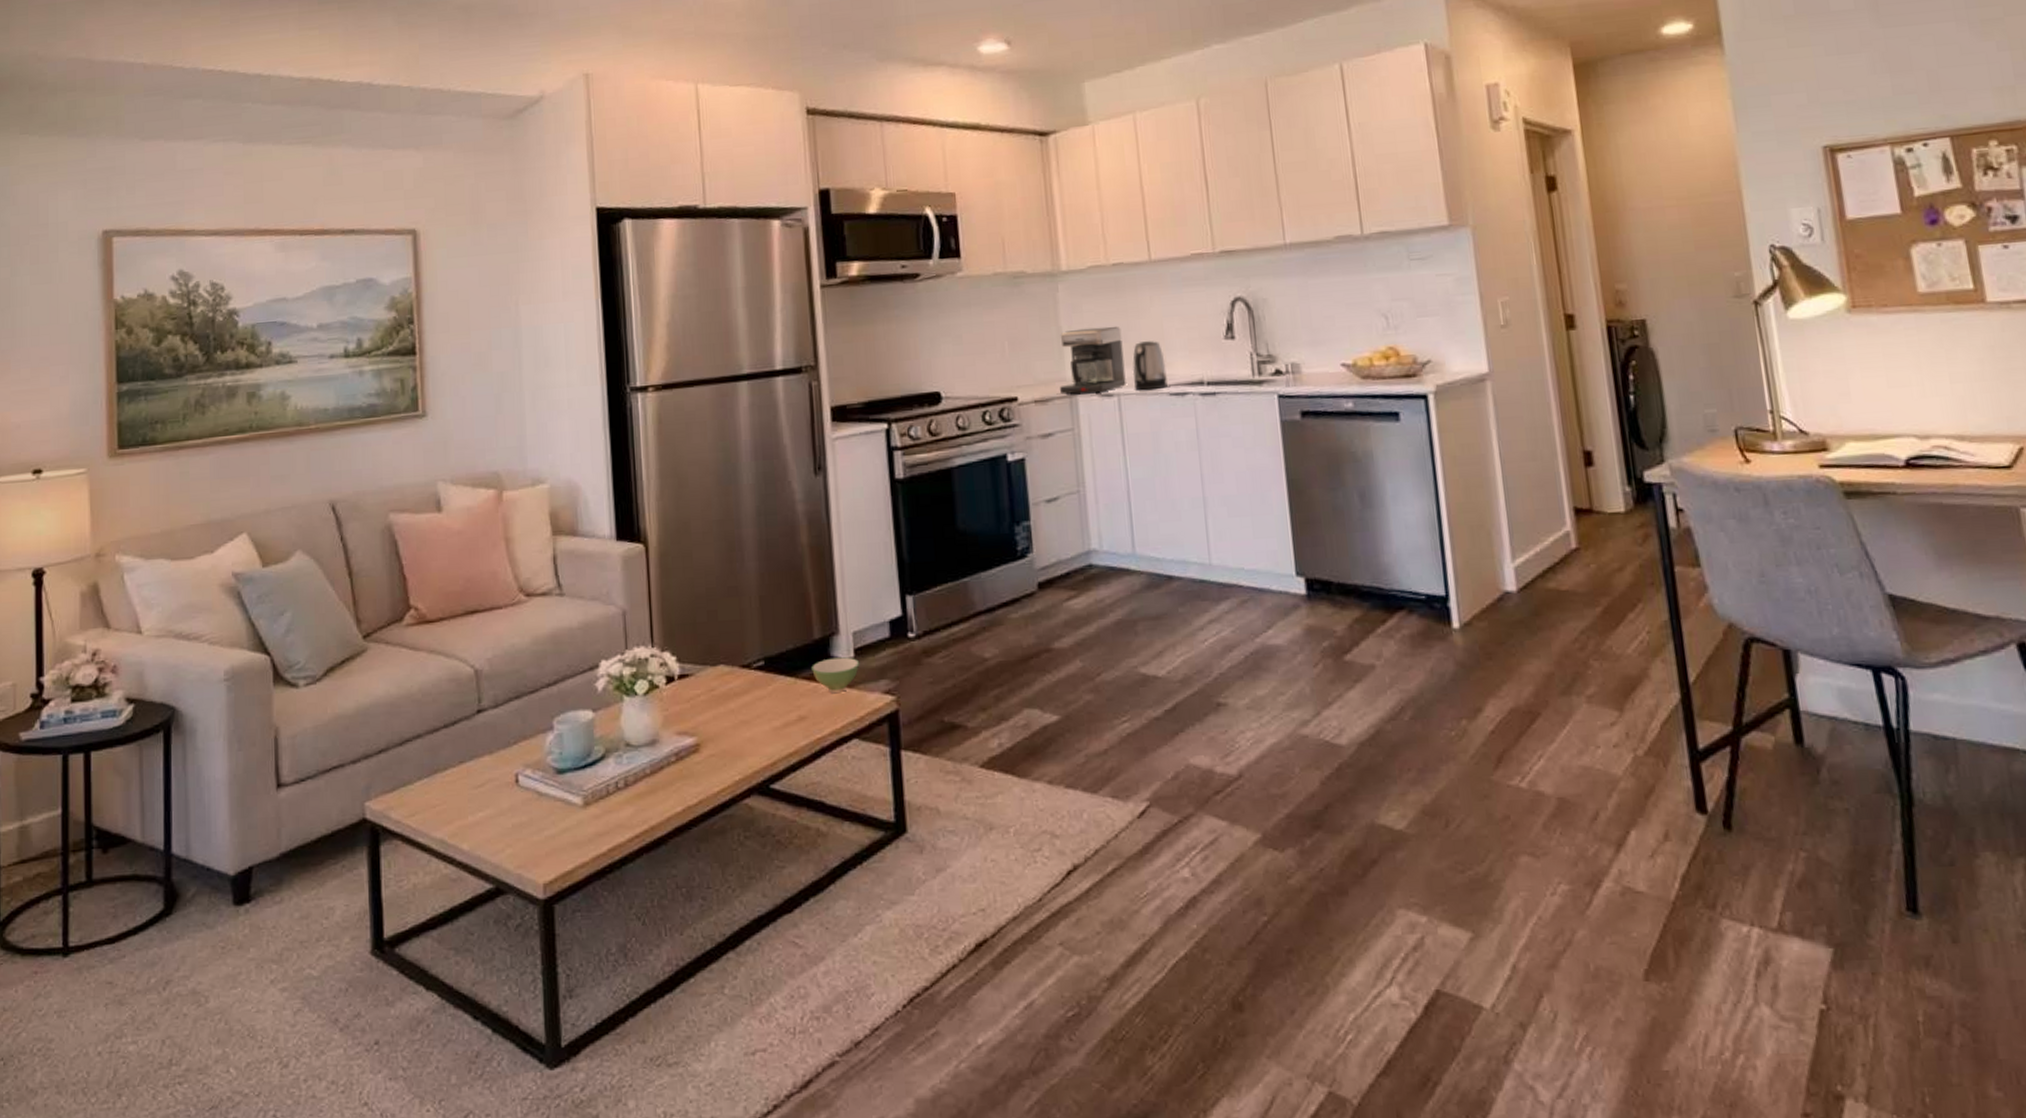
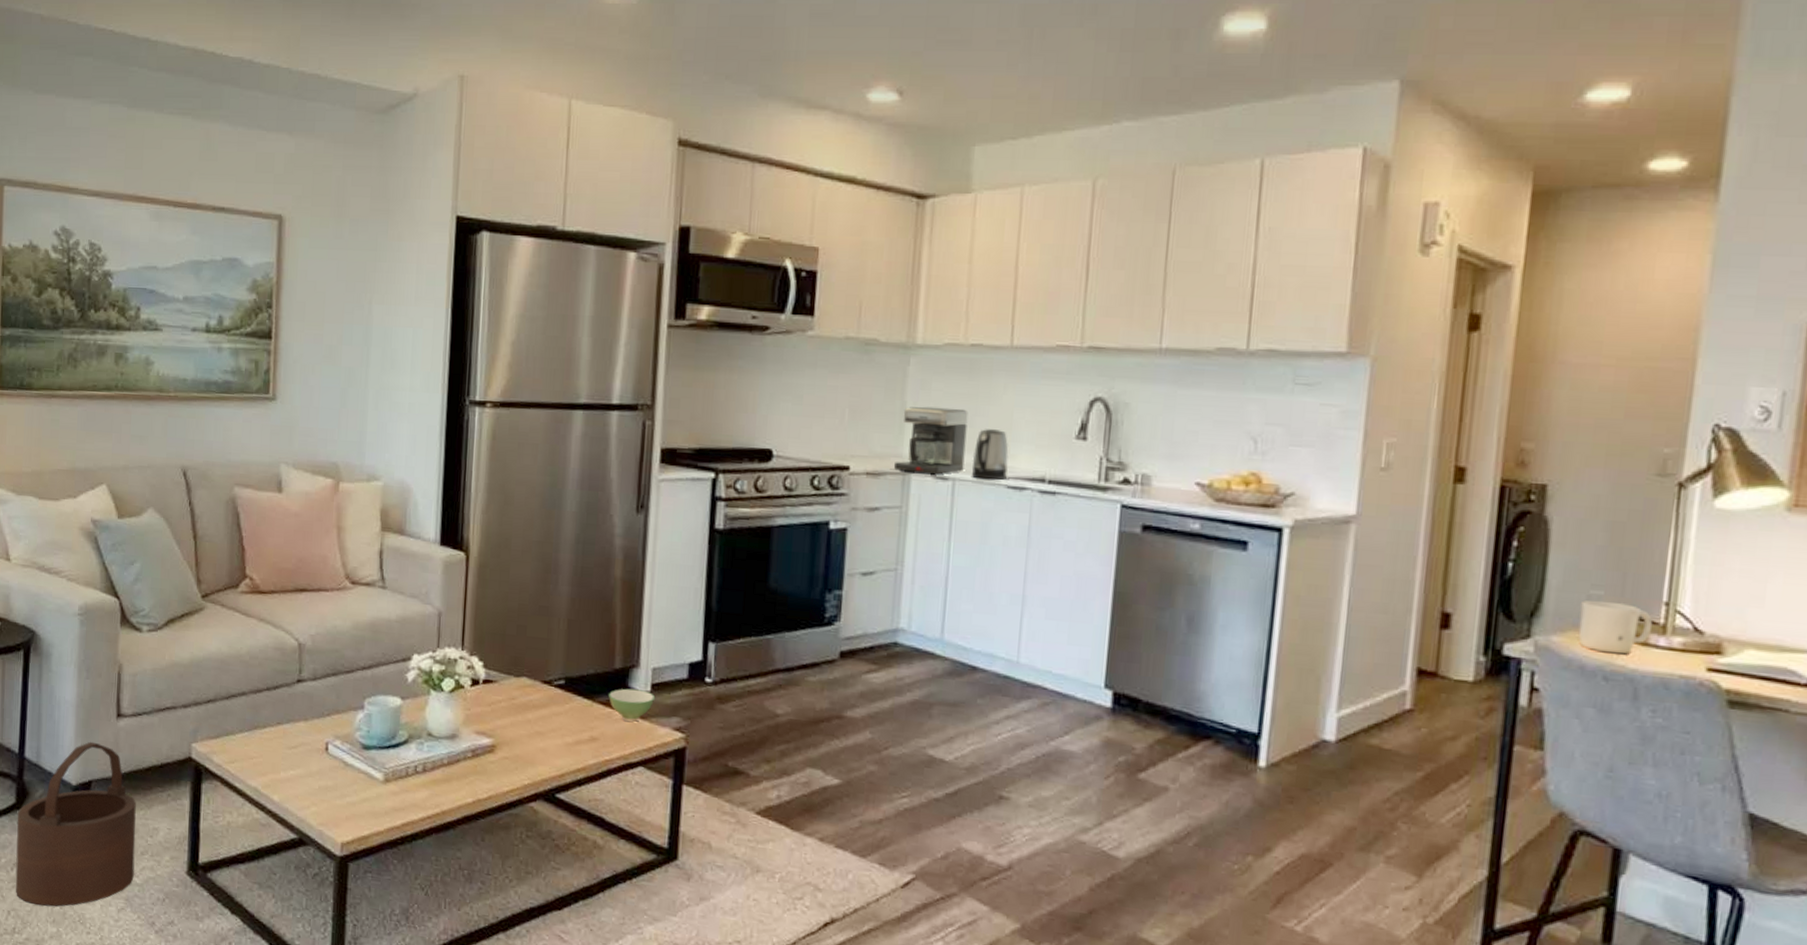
wooden bucket: none [166,821,310,1026] -> present [15,741,136,907]
mug: none [1700,417,1765,466] -> present [1577,600,1653,655]

